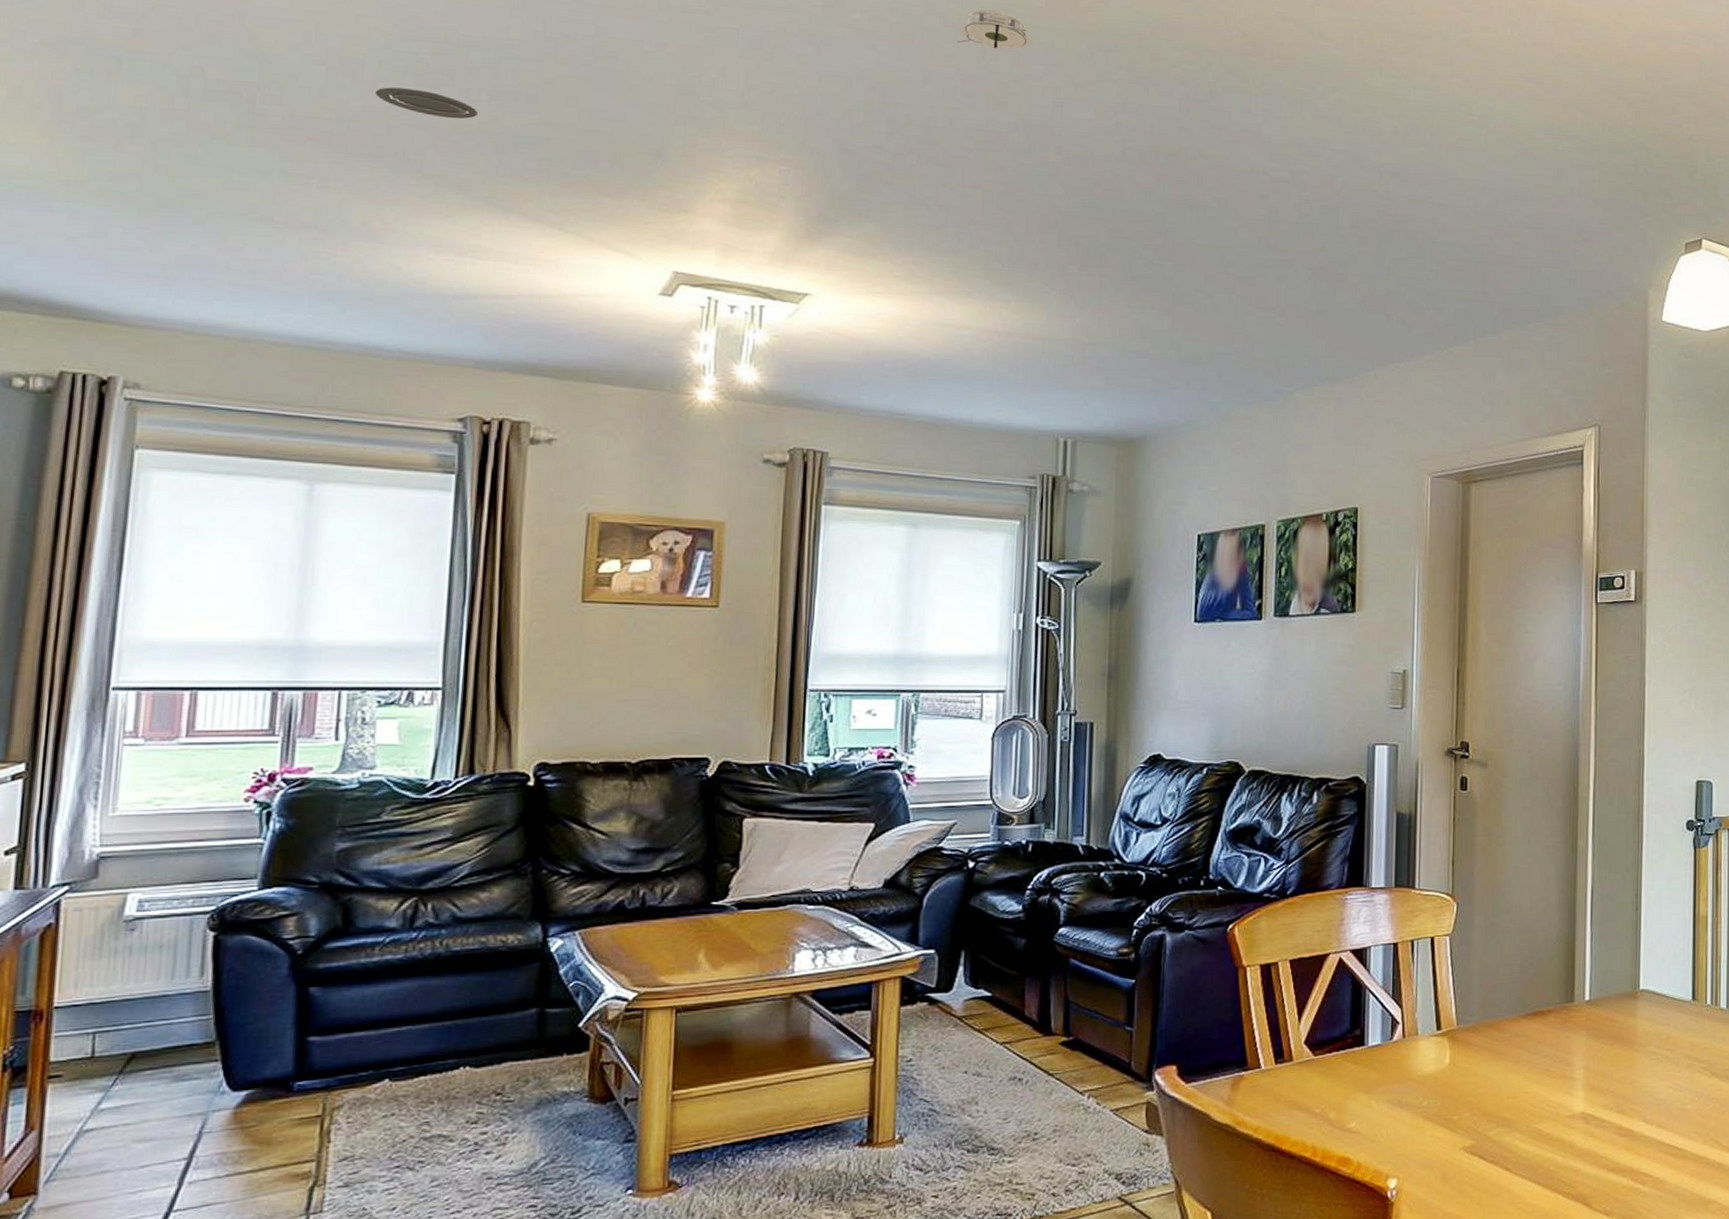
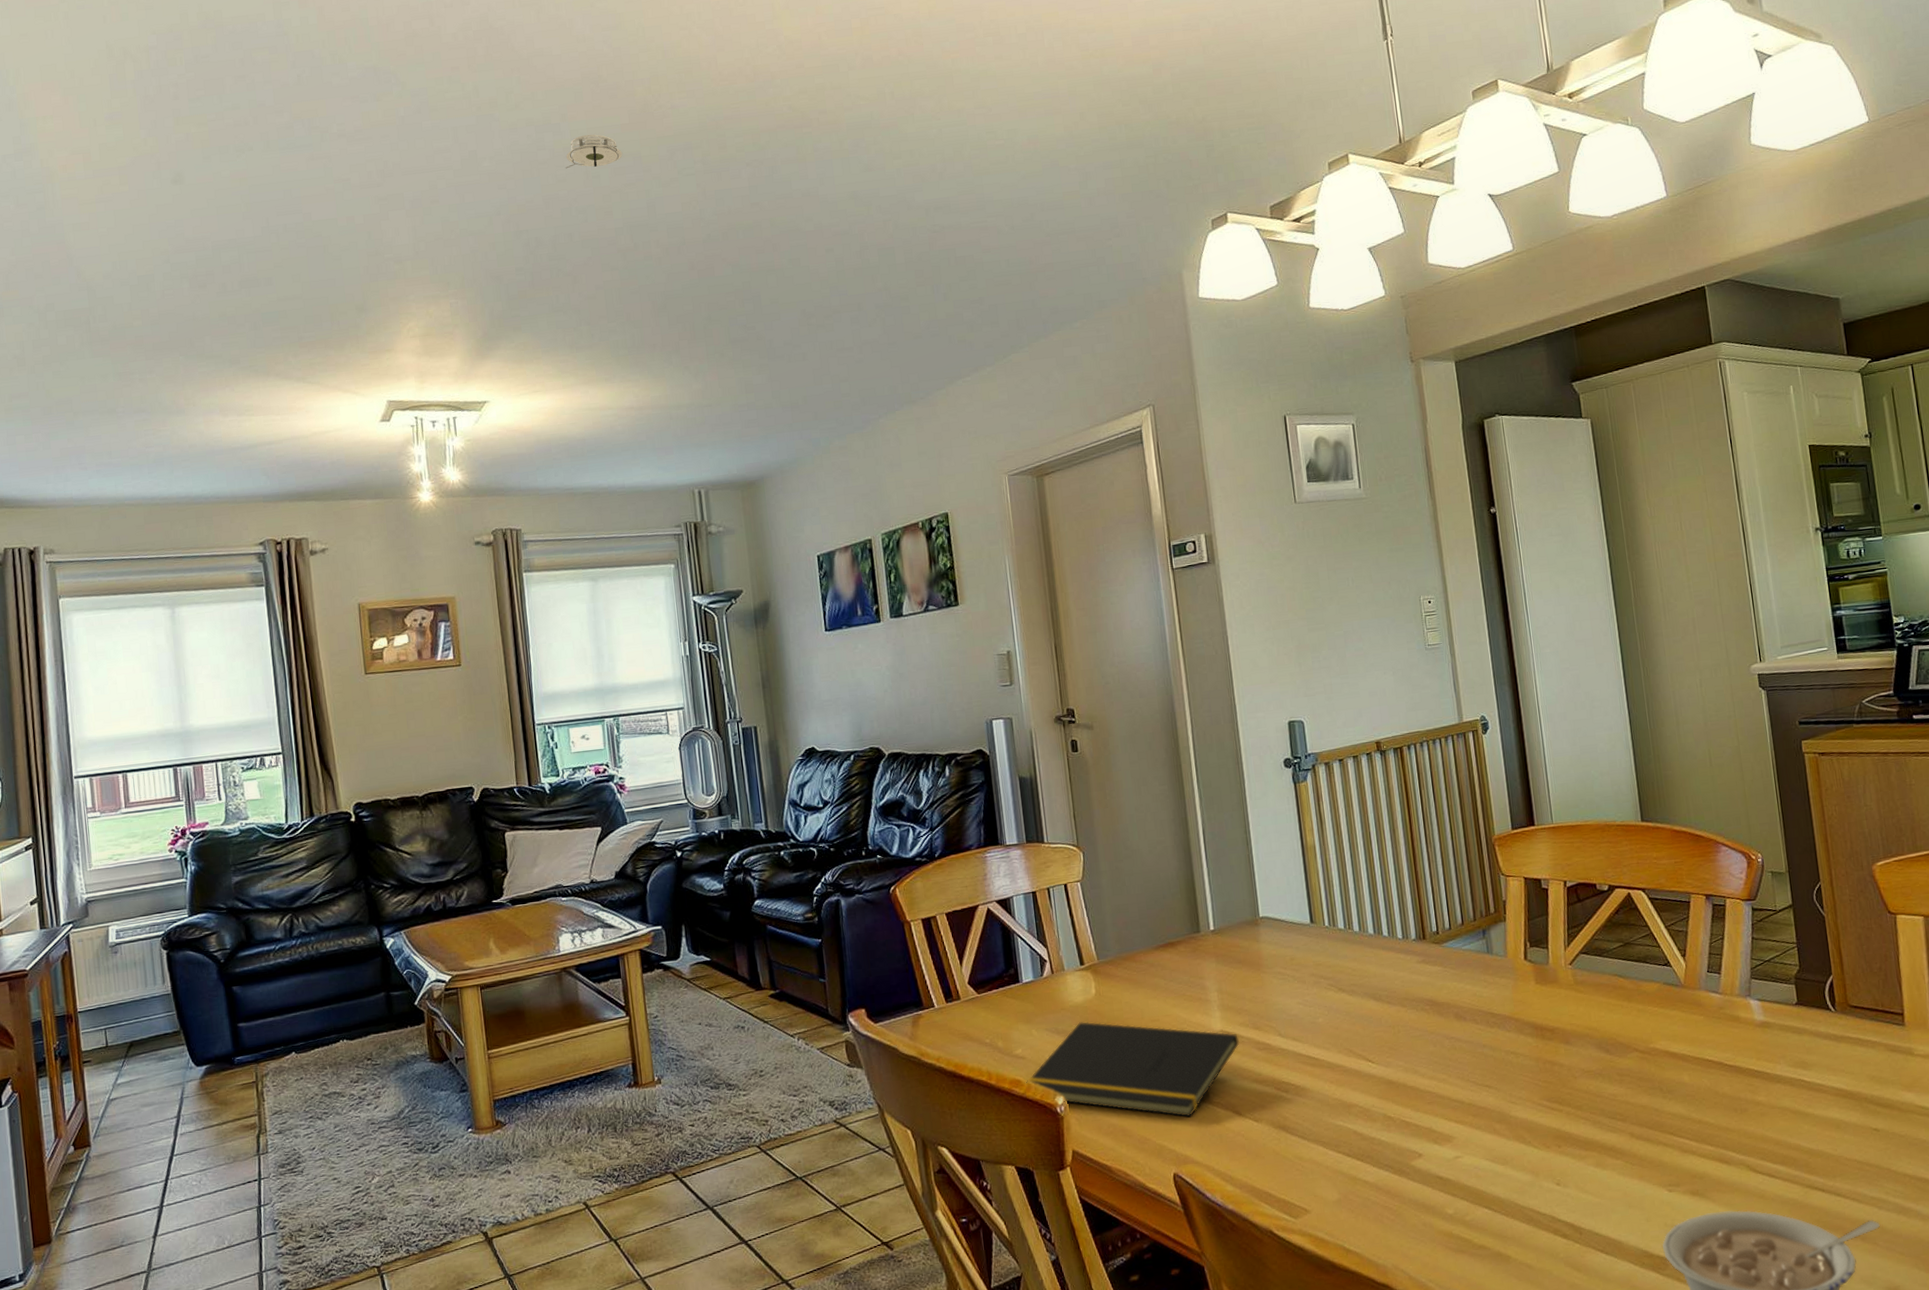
recessed light: present [374,87,478,119] -> none [164,290,234,310]
notepad: none [1356,1094,1600,1208] -> present [1026,1021,1239,1117]

